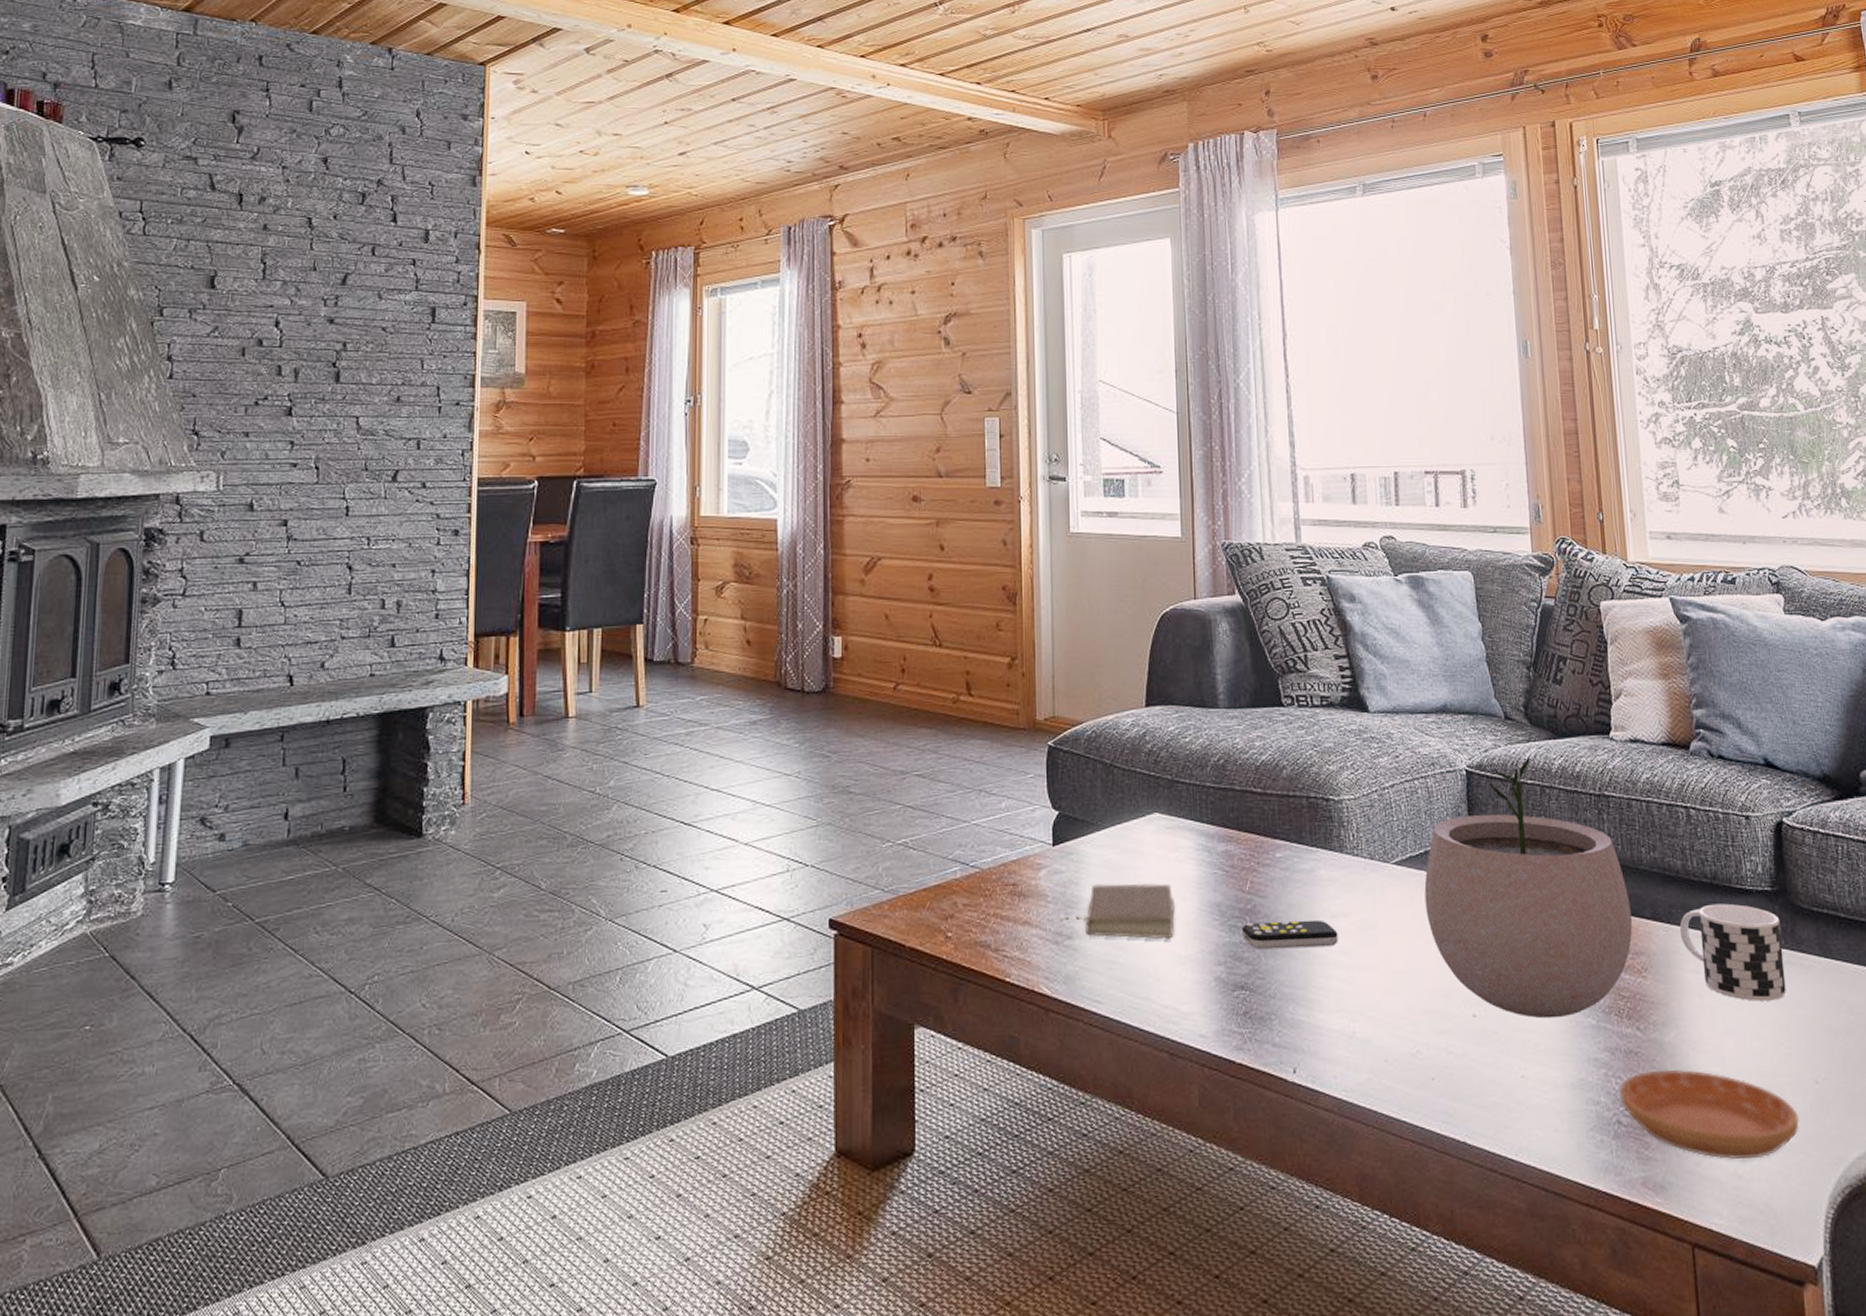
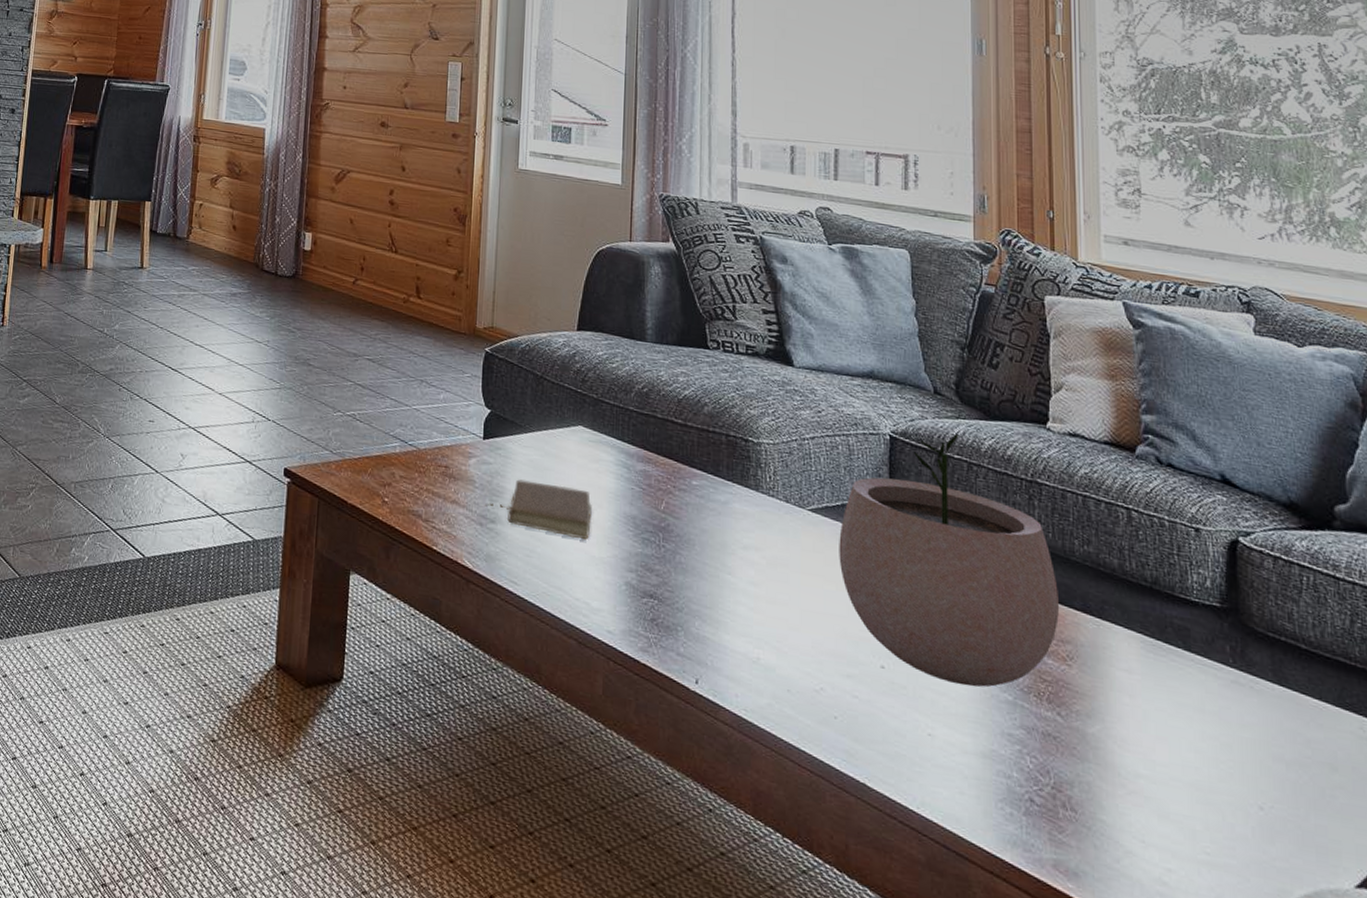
remote control: present [1241,919,1338,950] -> none [653,538,749,576]
saucer: present [1620,1070,1799,1159] -> none [1034,757,1238,871]
cup: present [1679,903,1787,1001] -> none [1112,608,1231,717]

